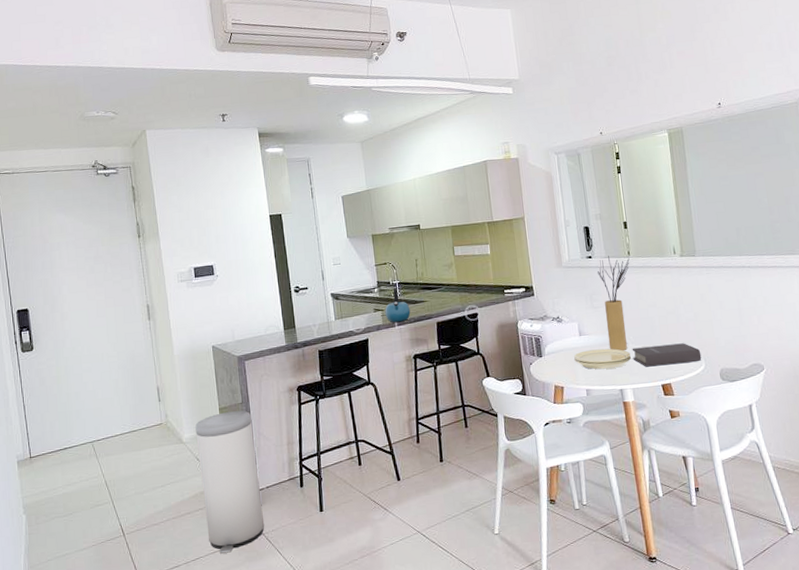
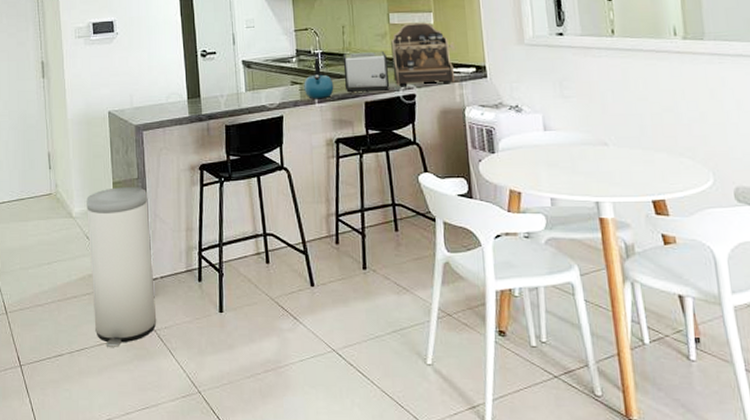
toaster: none [417,278,457,315] -> present [343,51,390,92]
spice rack: none [456,252,509,308] -> present [391,22,455,87]
plate: present [573,348,632,370] -> none [535,149,613,175]
vase: present [597,256,630,351] -> none [569,34,614,154]
book: present [632,343,702,367] -> none [613,150,709,177]

